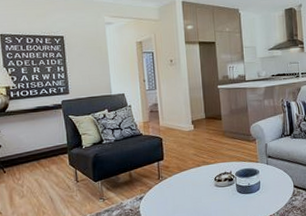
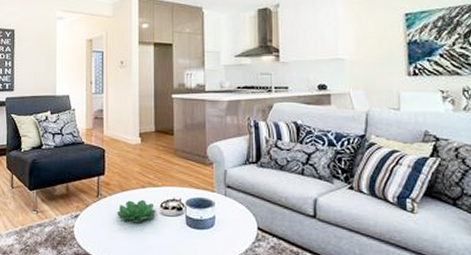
succulent plant: none [177,176,211,197] -> present [117,199,156,223]

